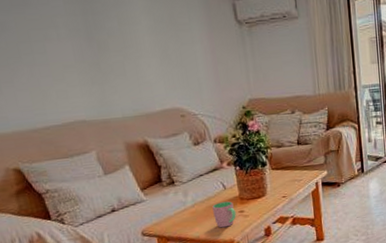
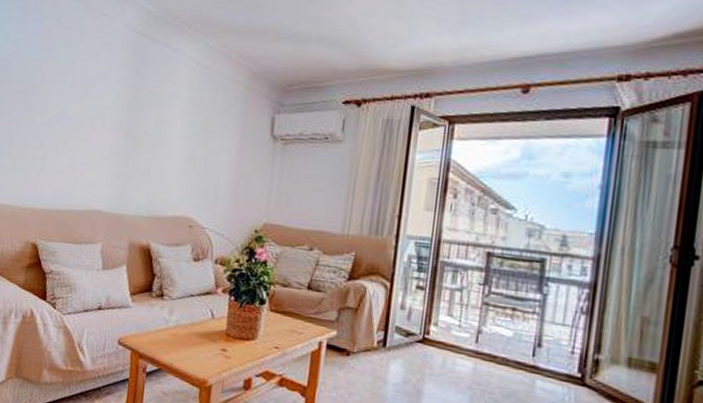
cup: present [212,201,236,228] -> none [192,331,218,364]

